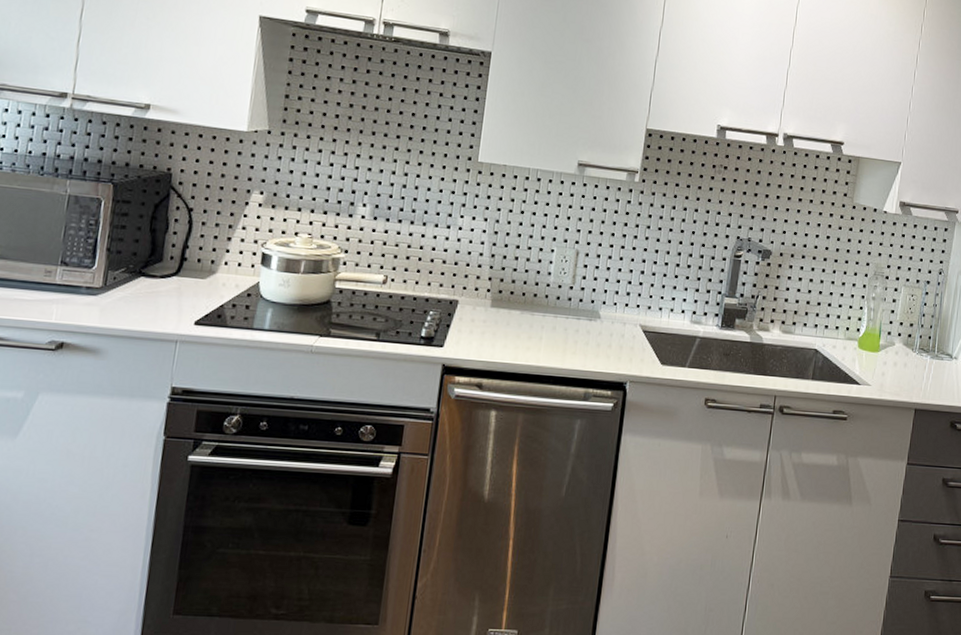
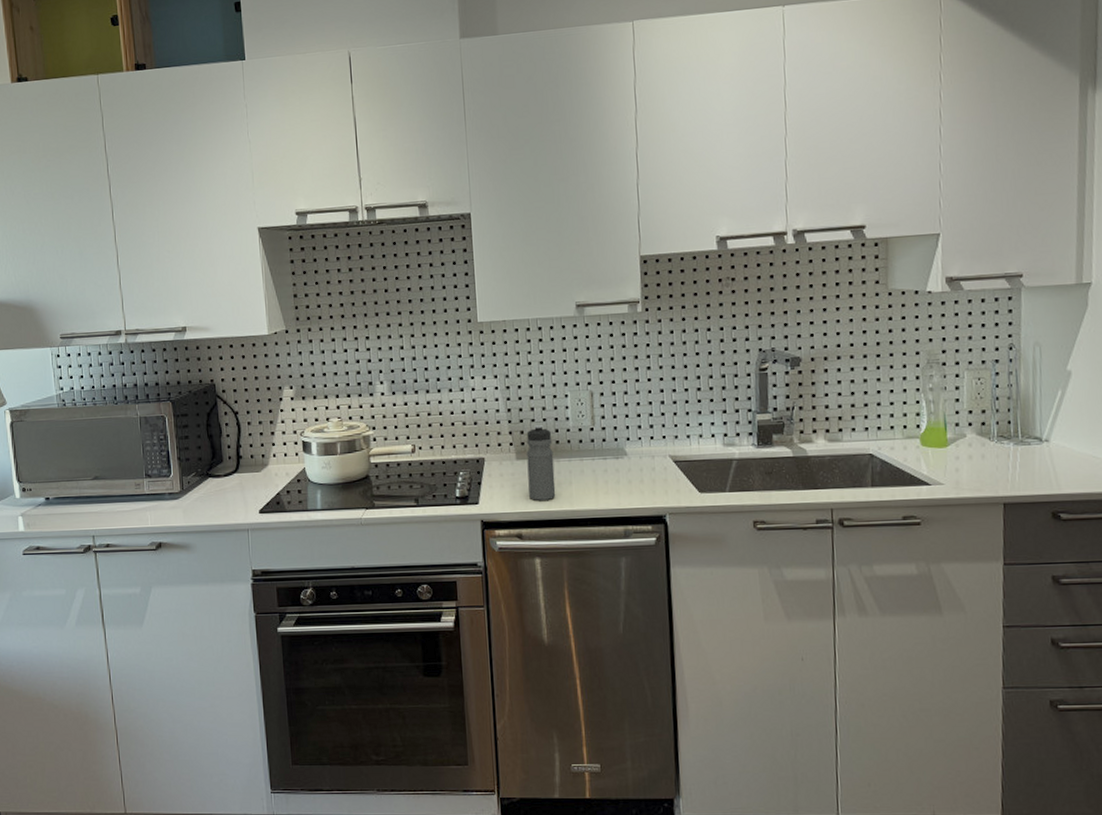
water bottle: none [497,274,531,353] -> present [526,424,556,500]

